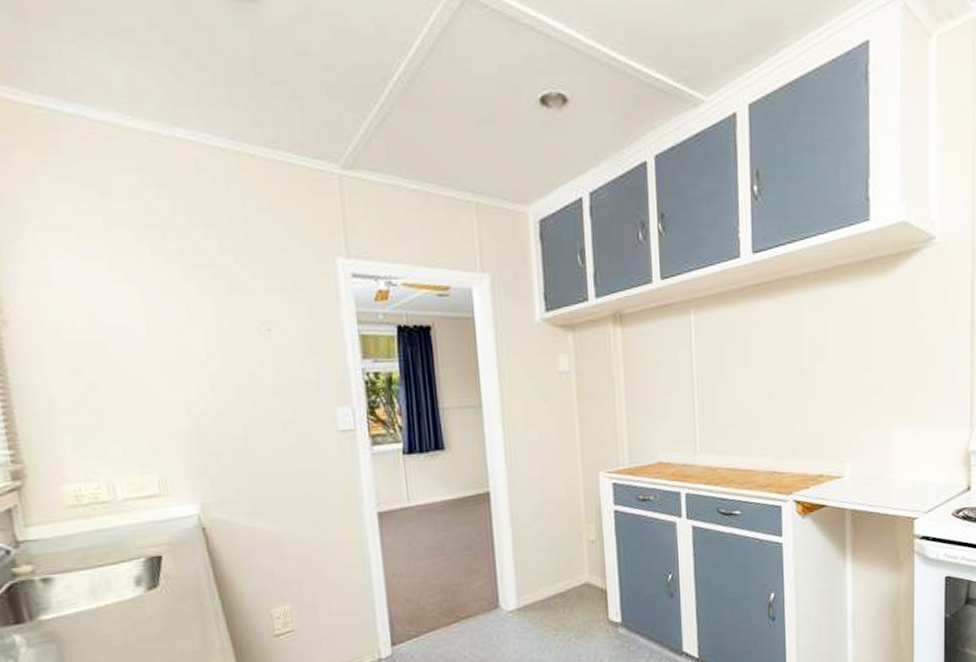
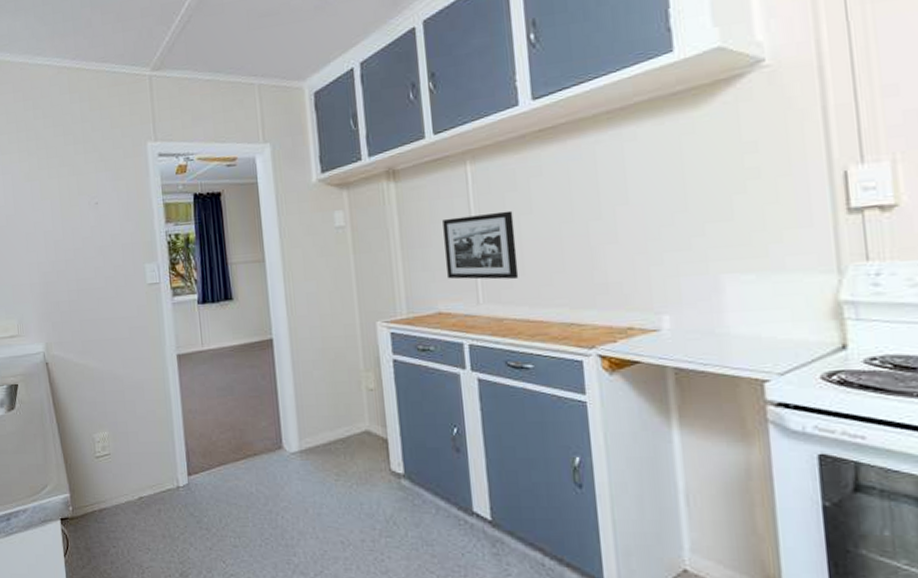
picture frame: none [666,362,733,430] -> present [443,210,519,280]

